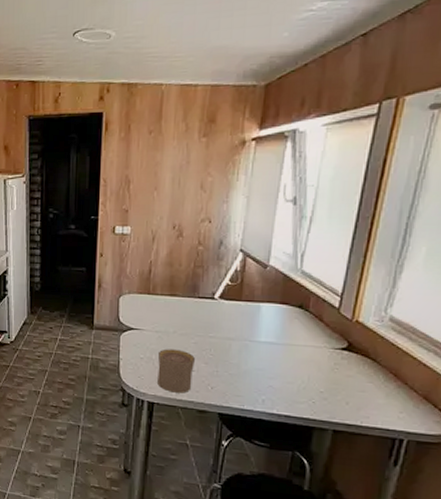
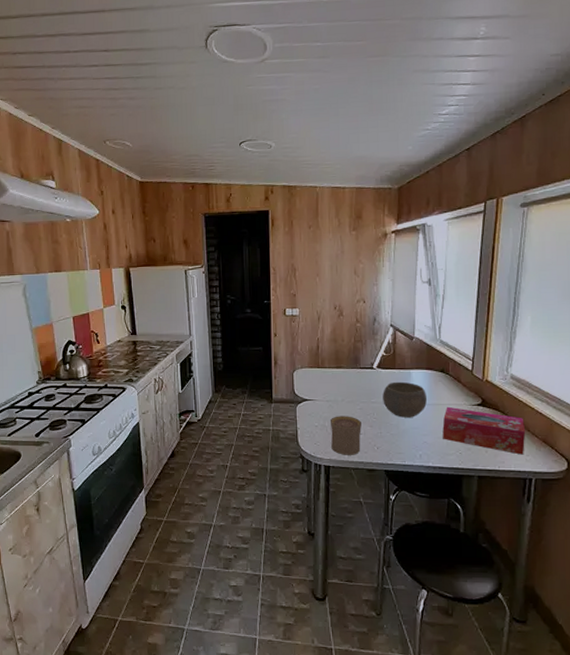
bowl: none [223,315,278,358] -> present [383,381,427,418]
tissue box: none [293,348,402,411] -> present [442,406,526,455]

